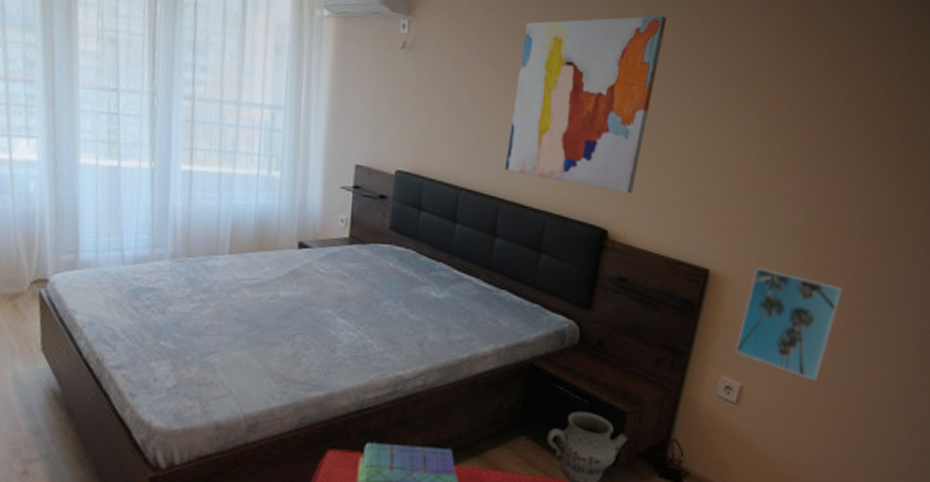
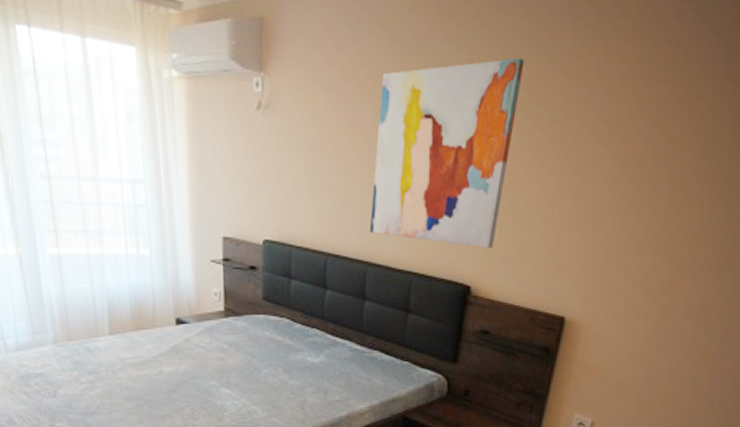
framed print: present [735,267,843,381] -> none [587,311,686,412]

